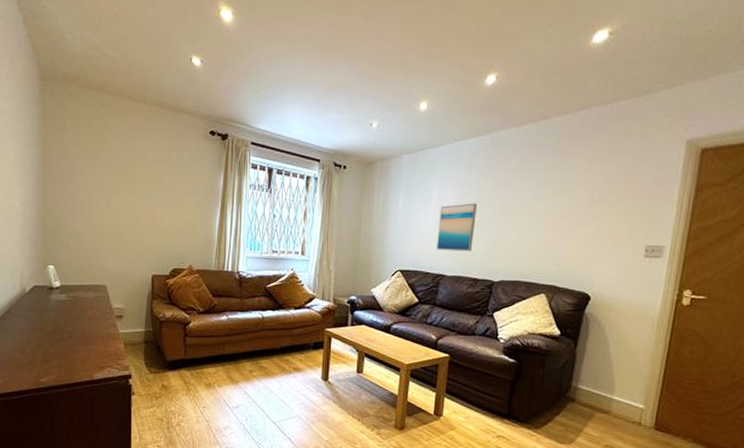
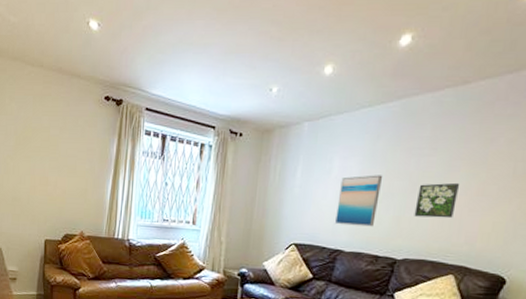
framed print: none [507,209,546,242] -> present [414,182,460,219]

